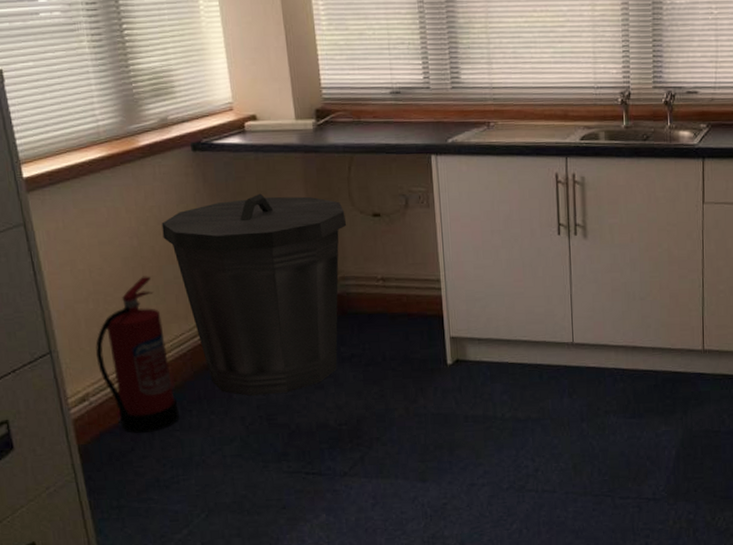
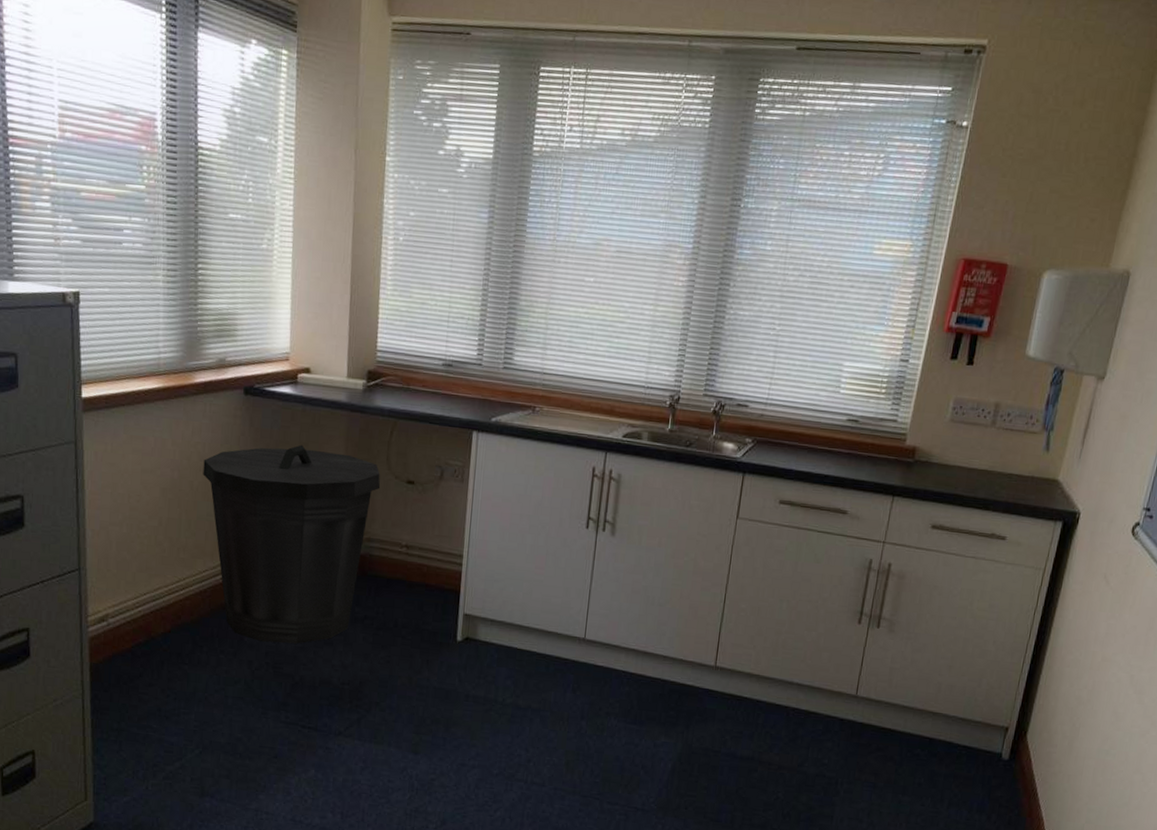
fire extinguisher: present [95,276,180,434] -> none [120,508,191,662]

